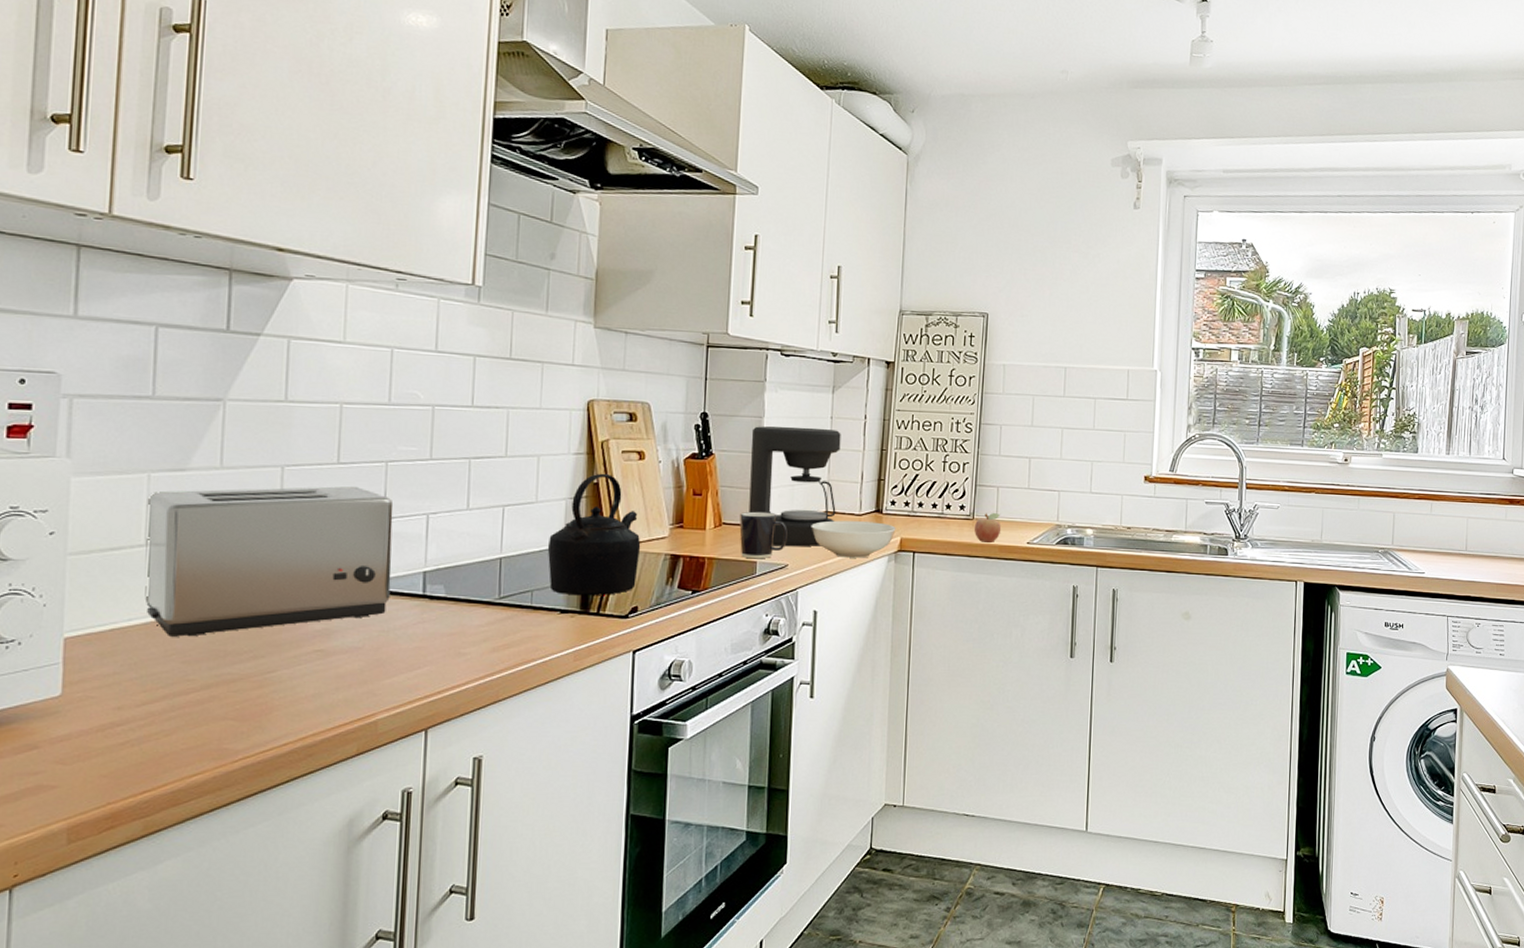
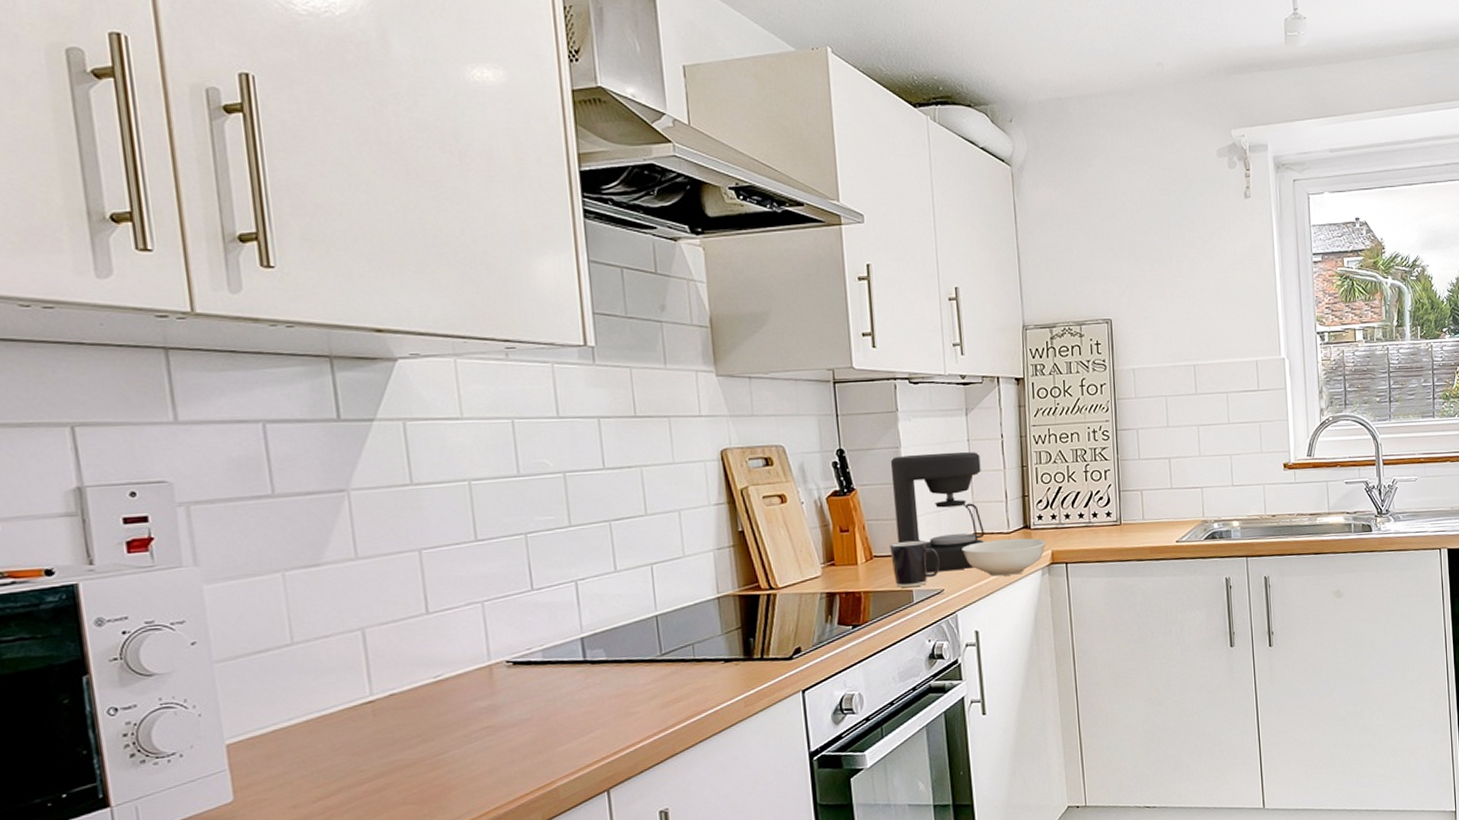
toaster: present [144,486,394,637] -> none [285,561,551,731]
kettle: present [547,473,641,596] -> none [701,520,796,644]
fruit: present [974,512,1002,544] -> none [1122,515,1150,547]

